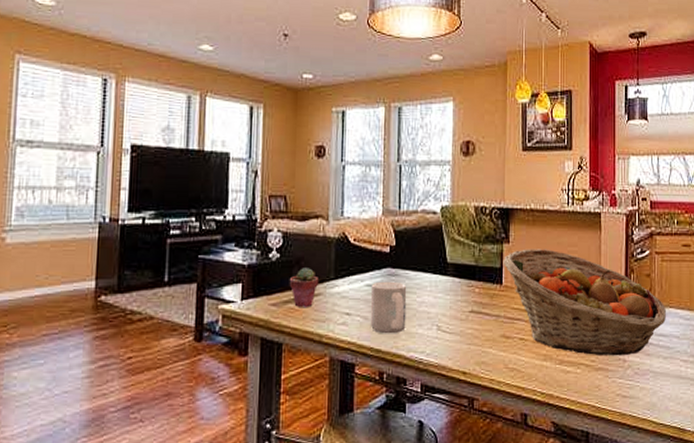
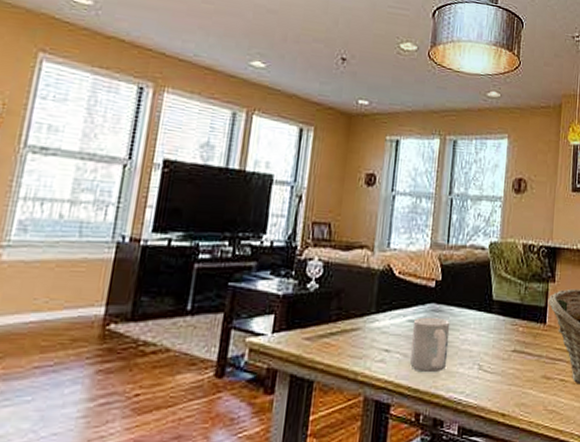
potted succulent: present [289,268,319,307] -> none [326,300,359,342]

